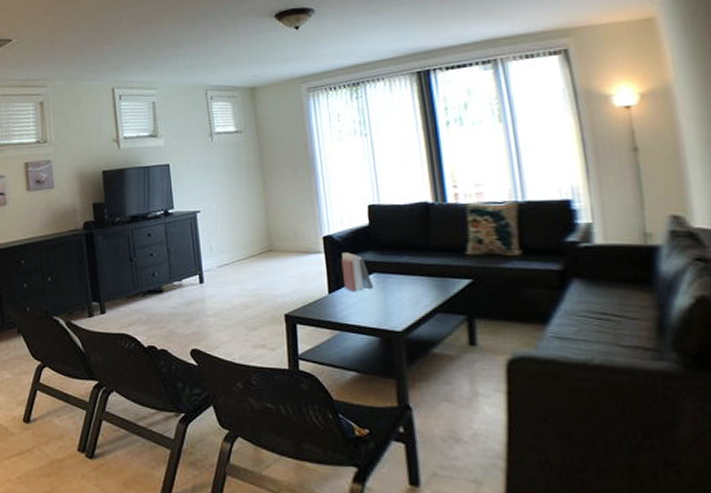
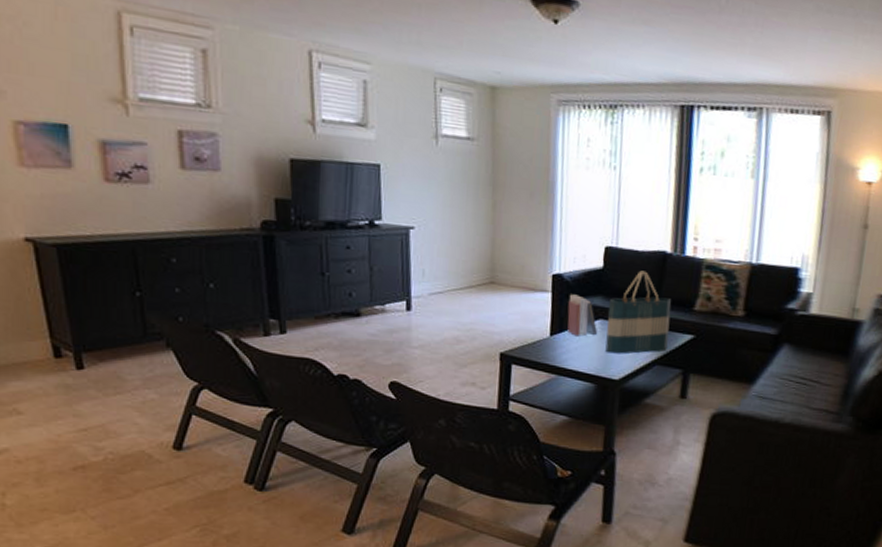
tote bag: none [379,222,446,305] -> present [605,270,672,354]

